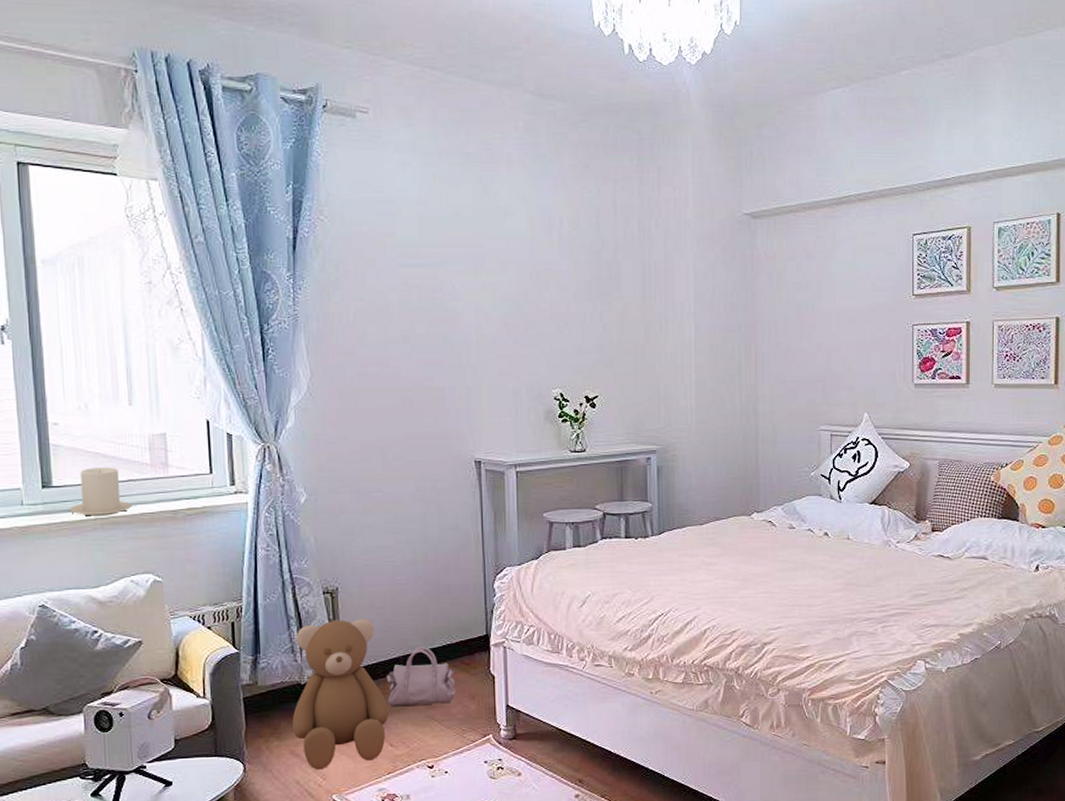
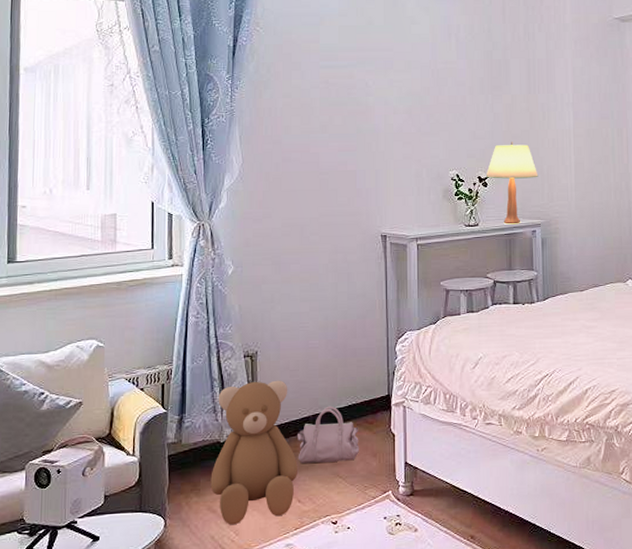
candle: present [69,467,133,517] -> none [29,244,83,288]
table lamp: none [593,356,654,449] -> present [485,141,539,223]

